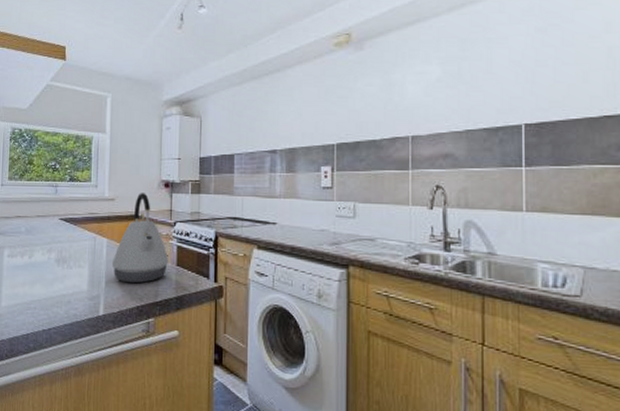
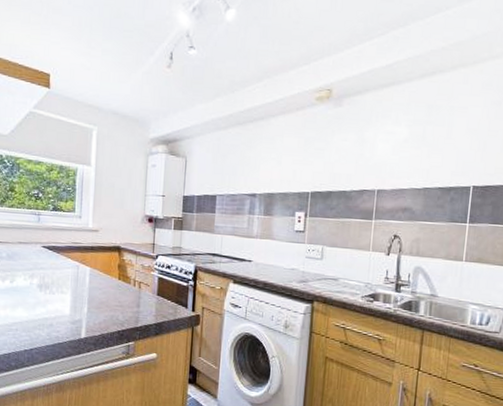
kettle: present [111,193,169,284] -> none [94,226,151,310]

